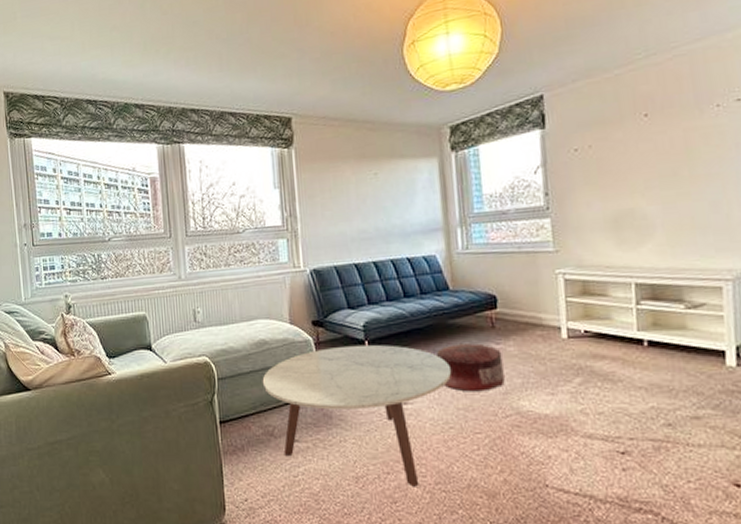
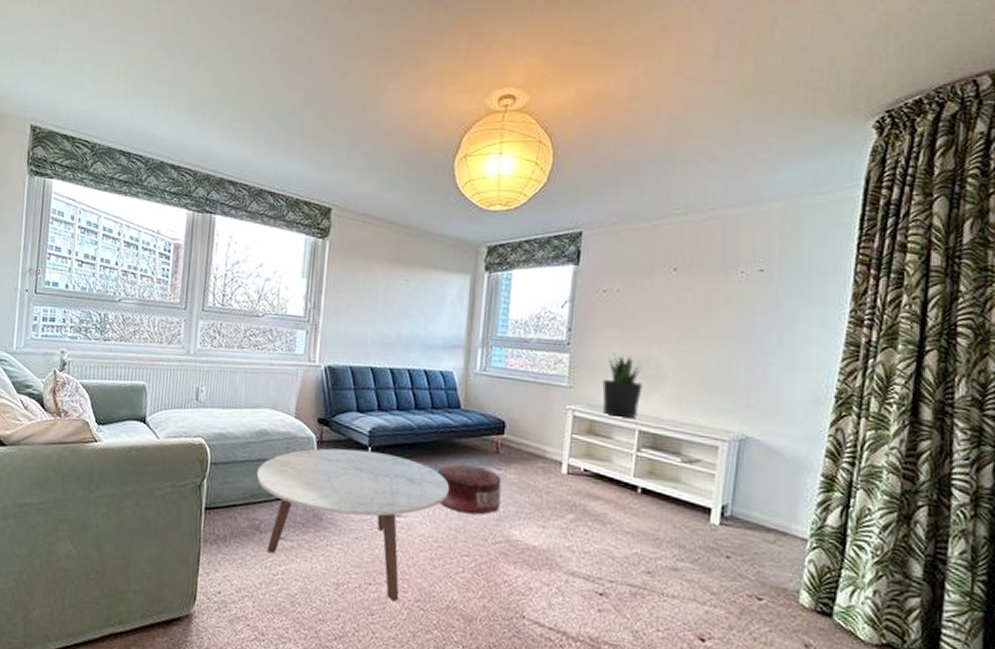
planter: none [589,210,632,274] -> present [602,352,643,418]

